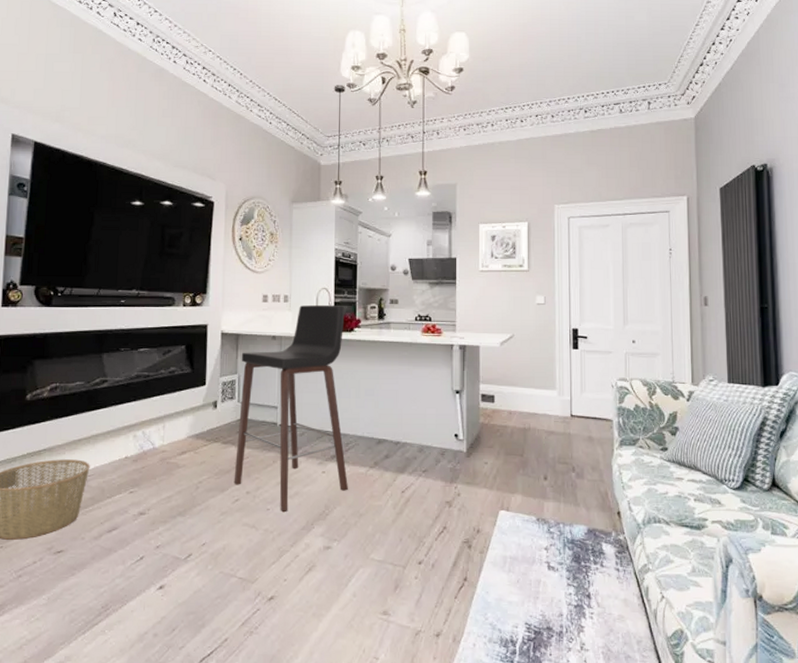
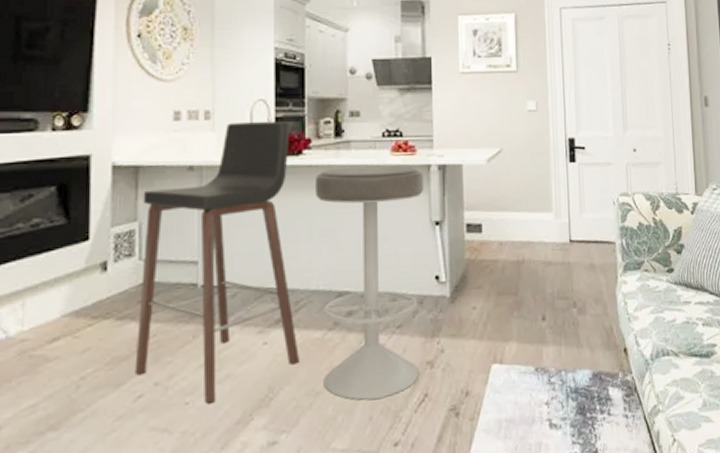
bar stool: none [363,343,448,526] -> present [315,165,424,401]

